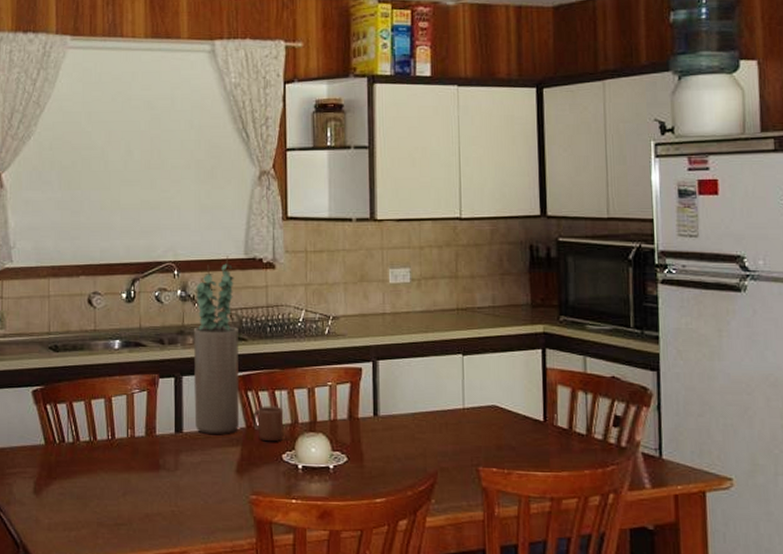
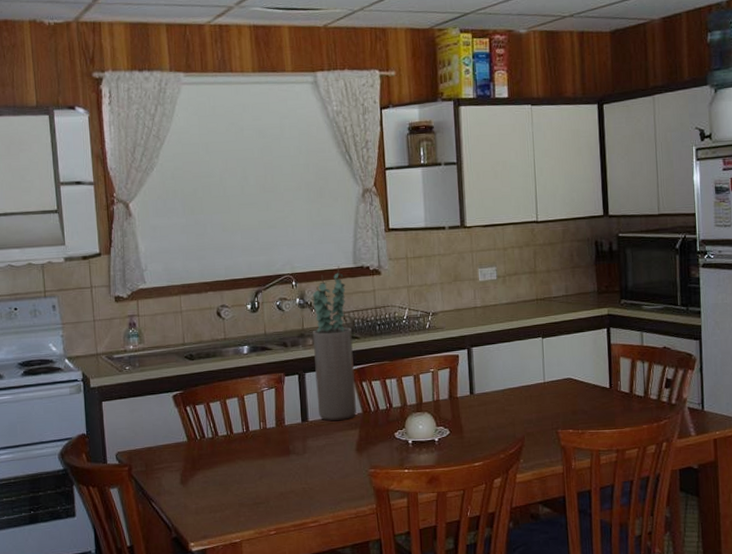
cup: present [253,406,284,442] -> none [368,392,395,423]

